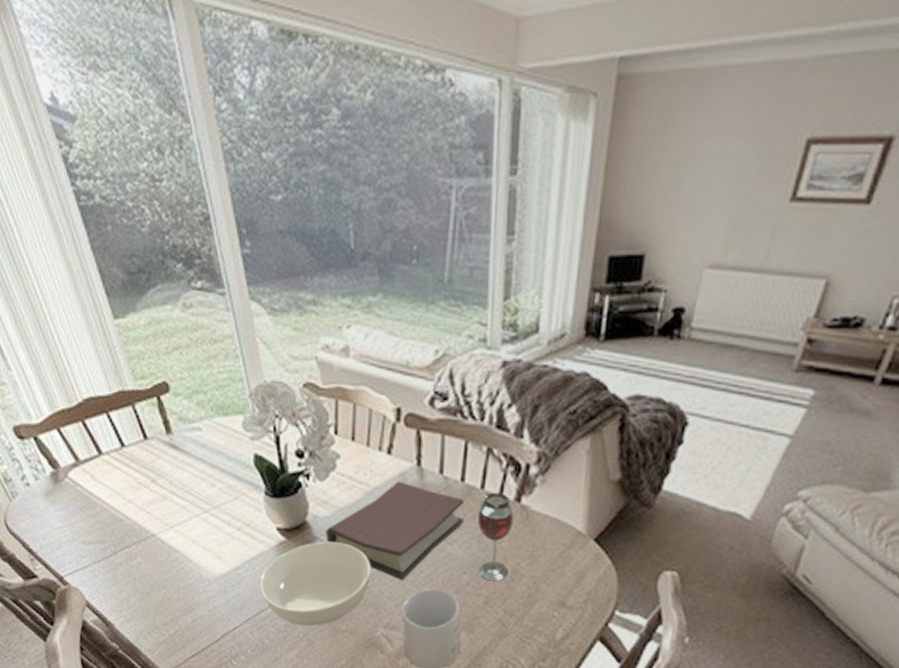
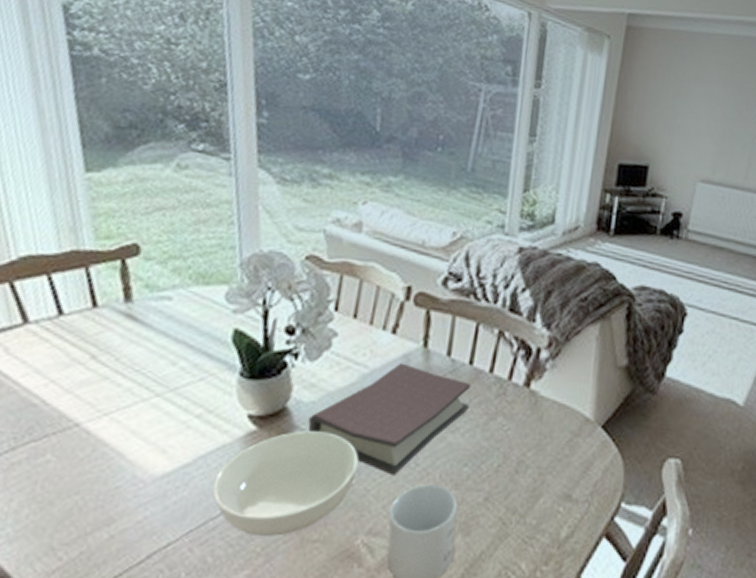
wineglass: present [478,492,514,582] -> none [482,376,522,474]

